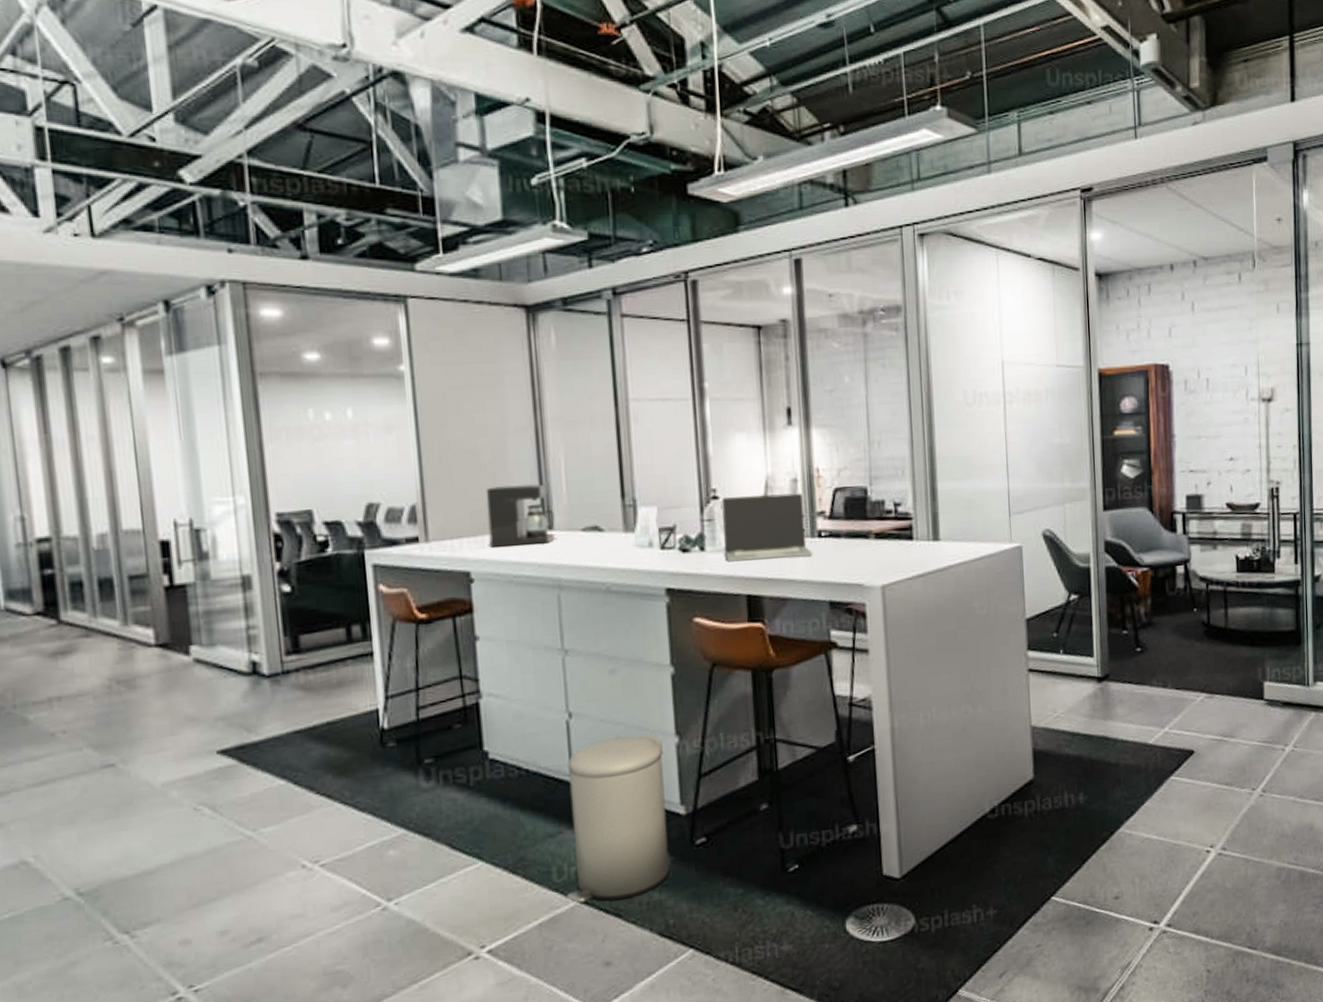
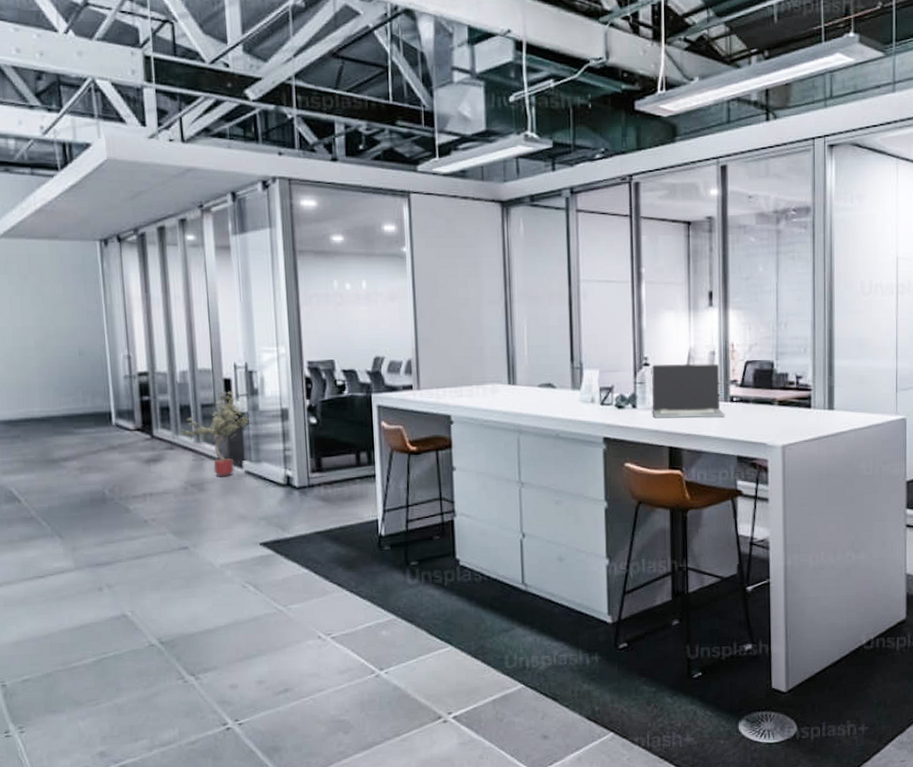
potted tree: none [99,556,201,669] -> present [180,391,252,477]
coffee maker: present [485,483,555,548] -> none [465,346,518,398]
pedal bin: present [567,735,670,903] -> none [516,556,597,688]

